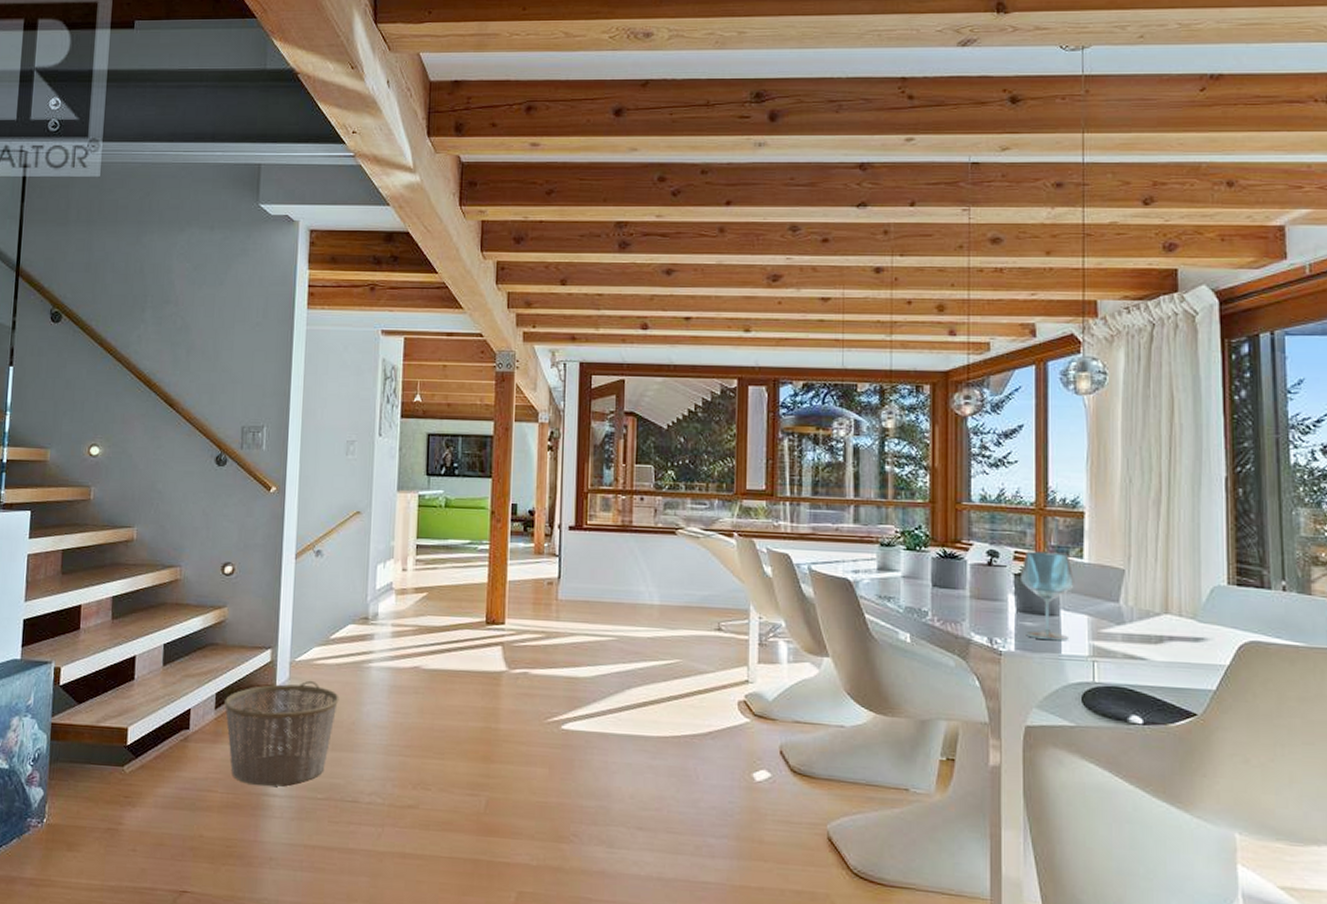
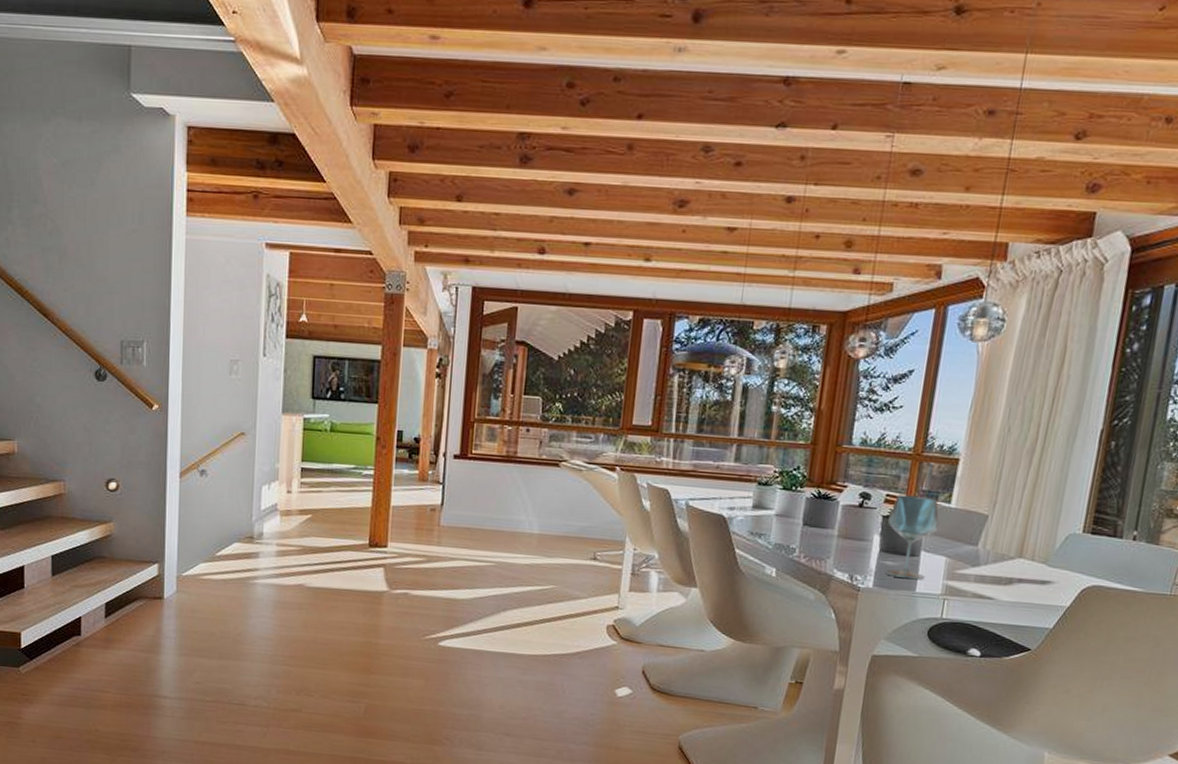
basket: present [224,680,339,787] -> none [114,594,226,689]

